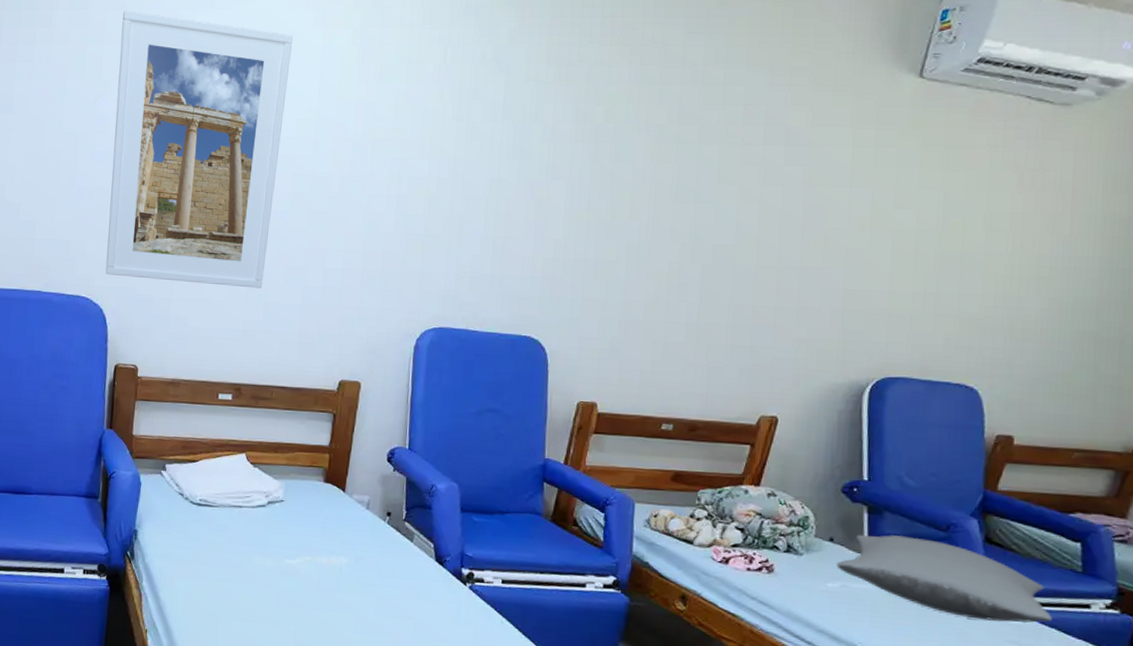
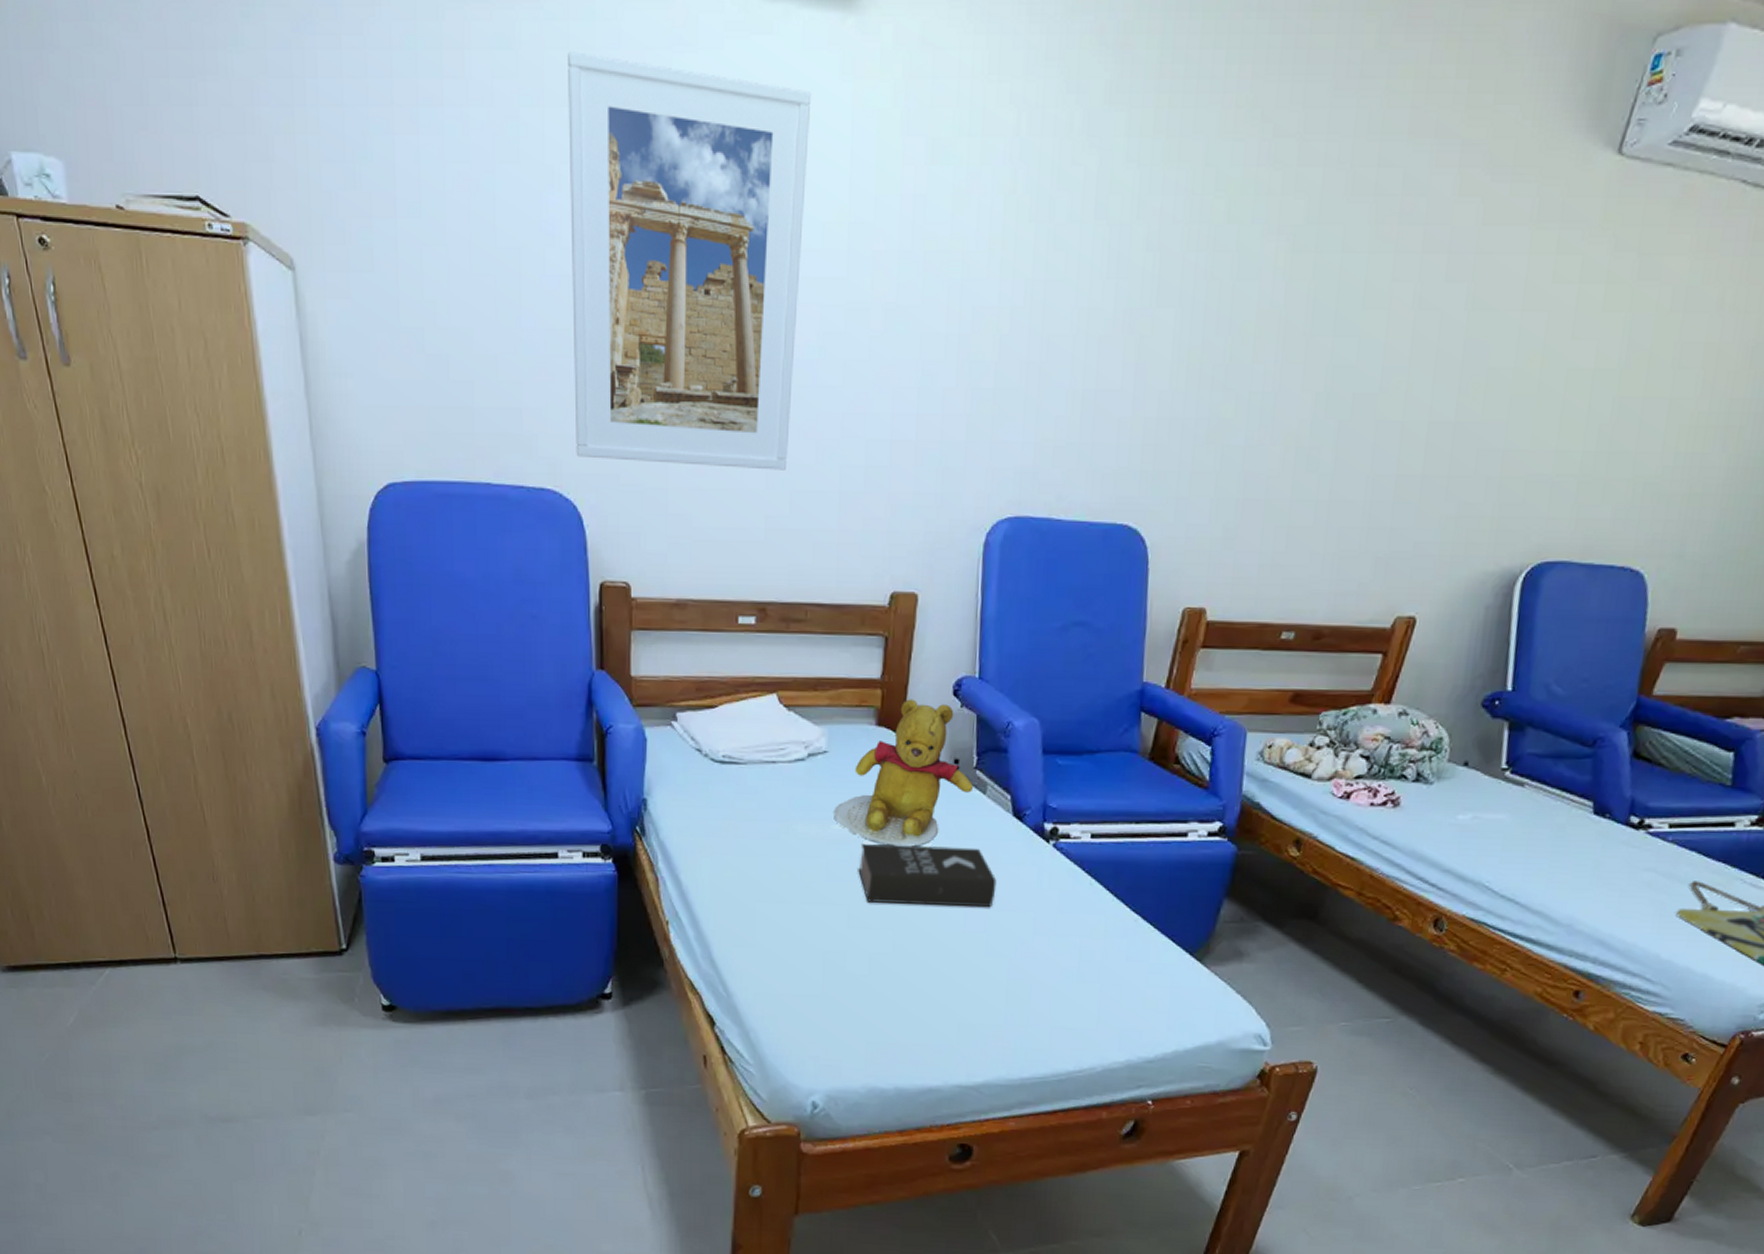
teddy bear: none [286,462,403,582] -> present [834,699,974,847]
book: none [305,575,421,637] -> present [858,843,997,908]
pillow: present [836,534,1052,623] -> none [1469,755,1694,848]

